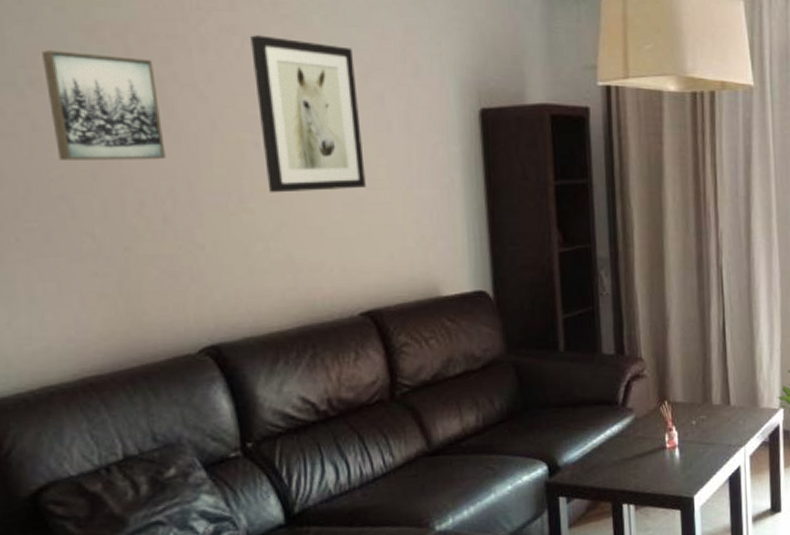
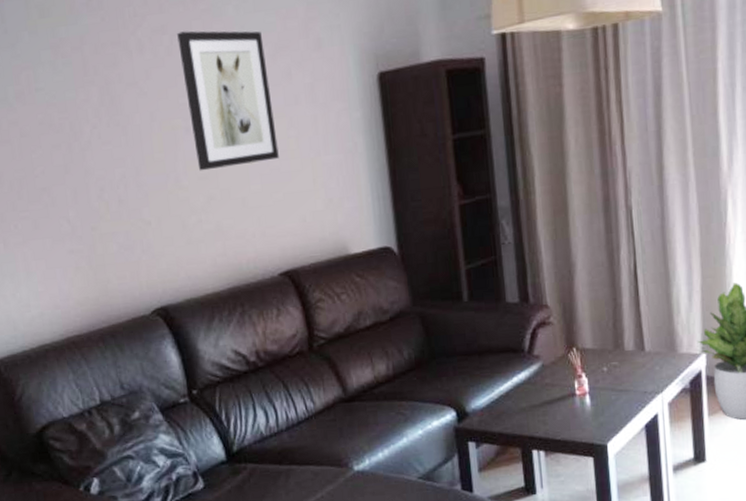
wall art: present [42,50,166,160] -> none [23,65,118,159]

